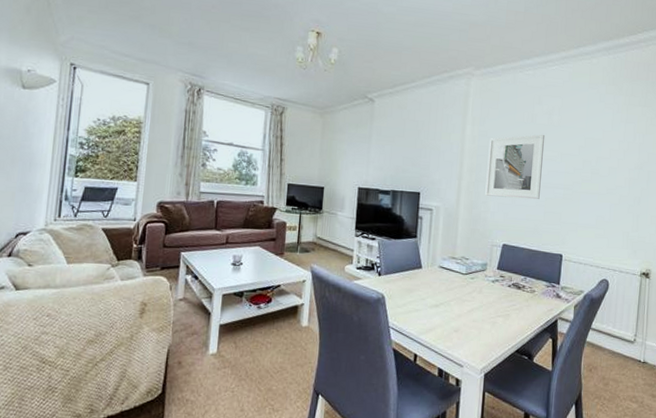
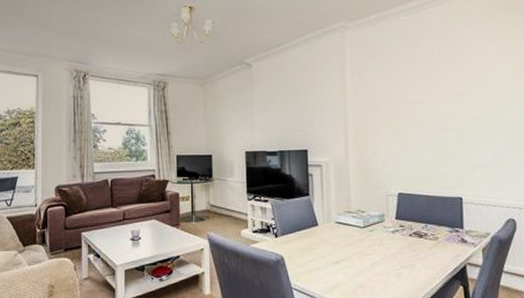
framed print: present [485,134,545,200] -> none [371,77,431,146]

